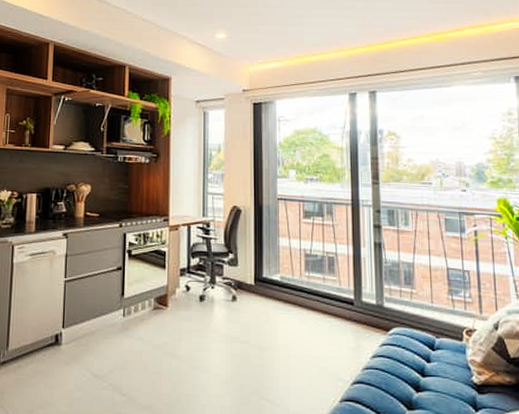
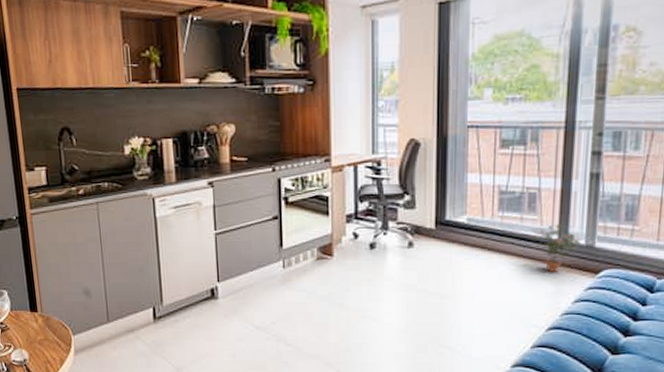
potted plant: none [333,284,372,329] -> present [531,223,580,273]

